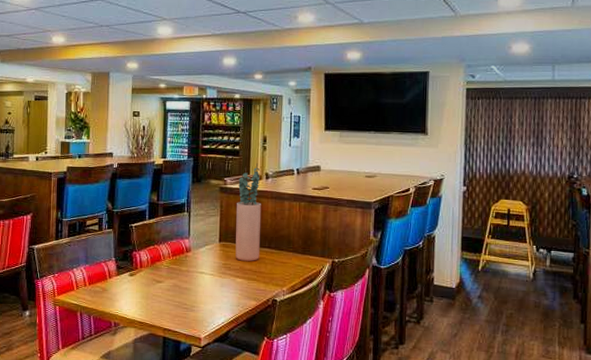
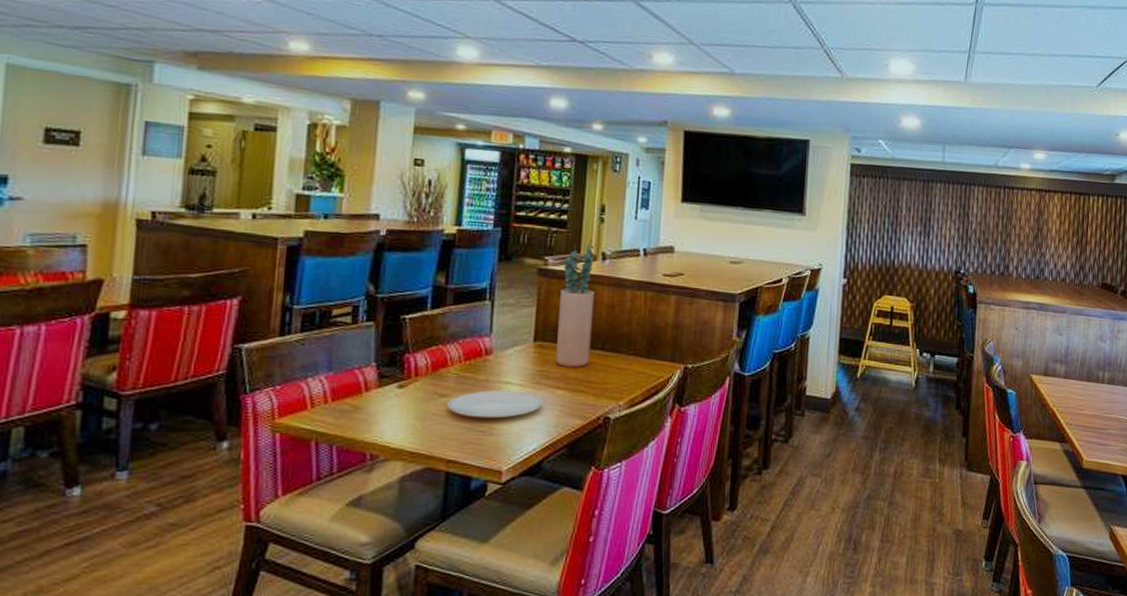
plate: none [162,278,228,299] -> present [447,390,544,419]

